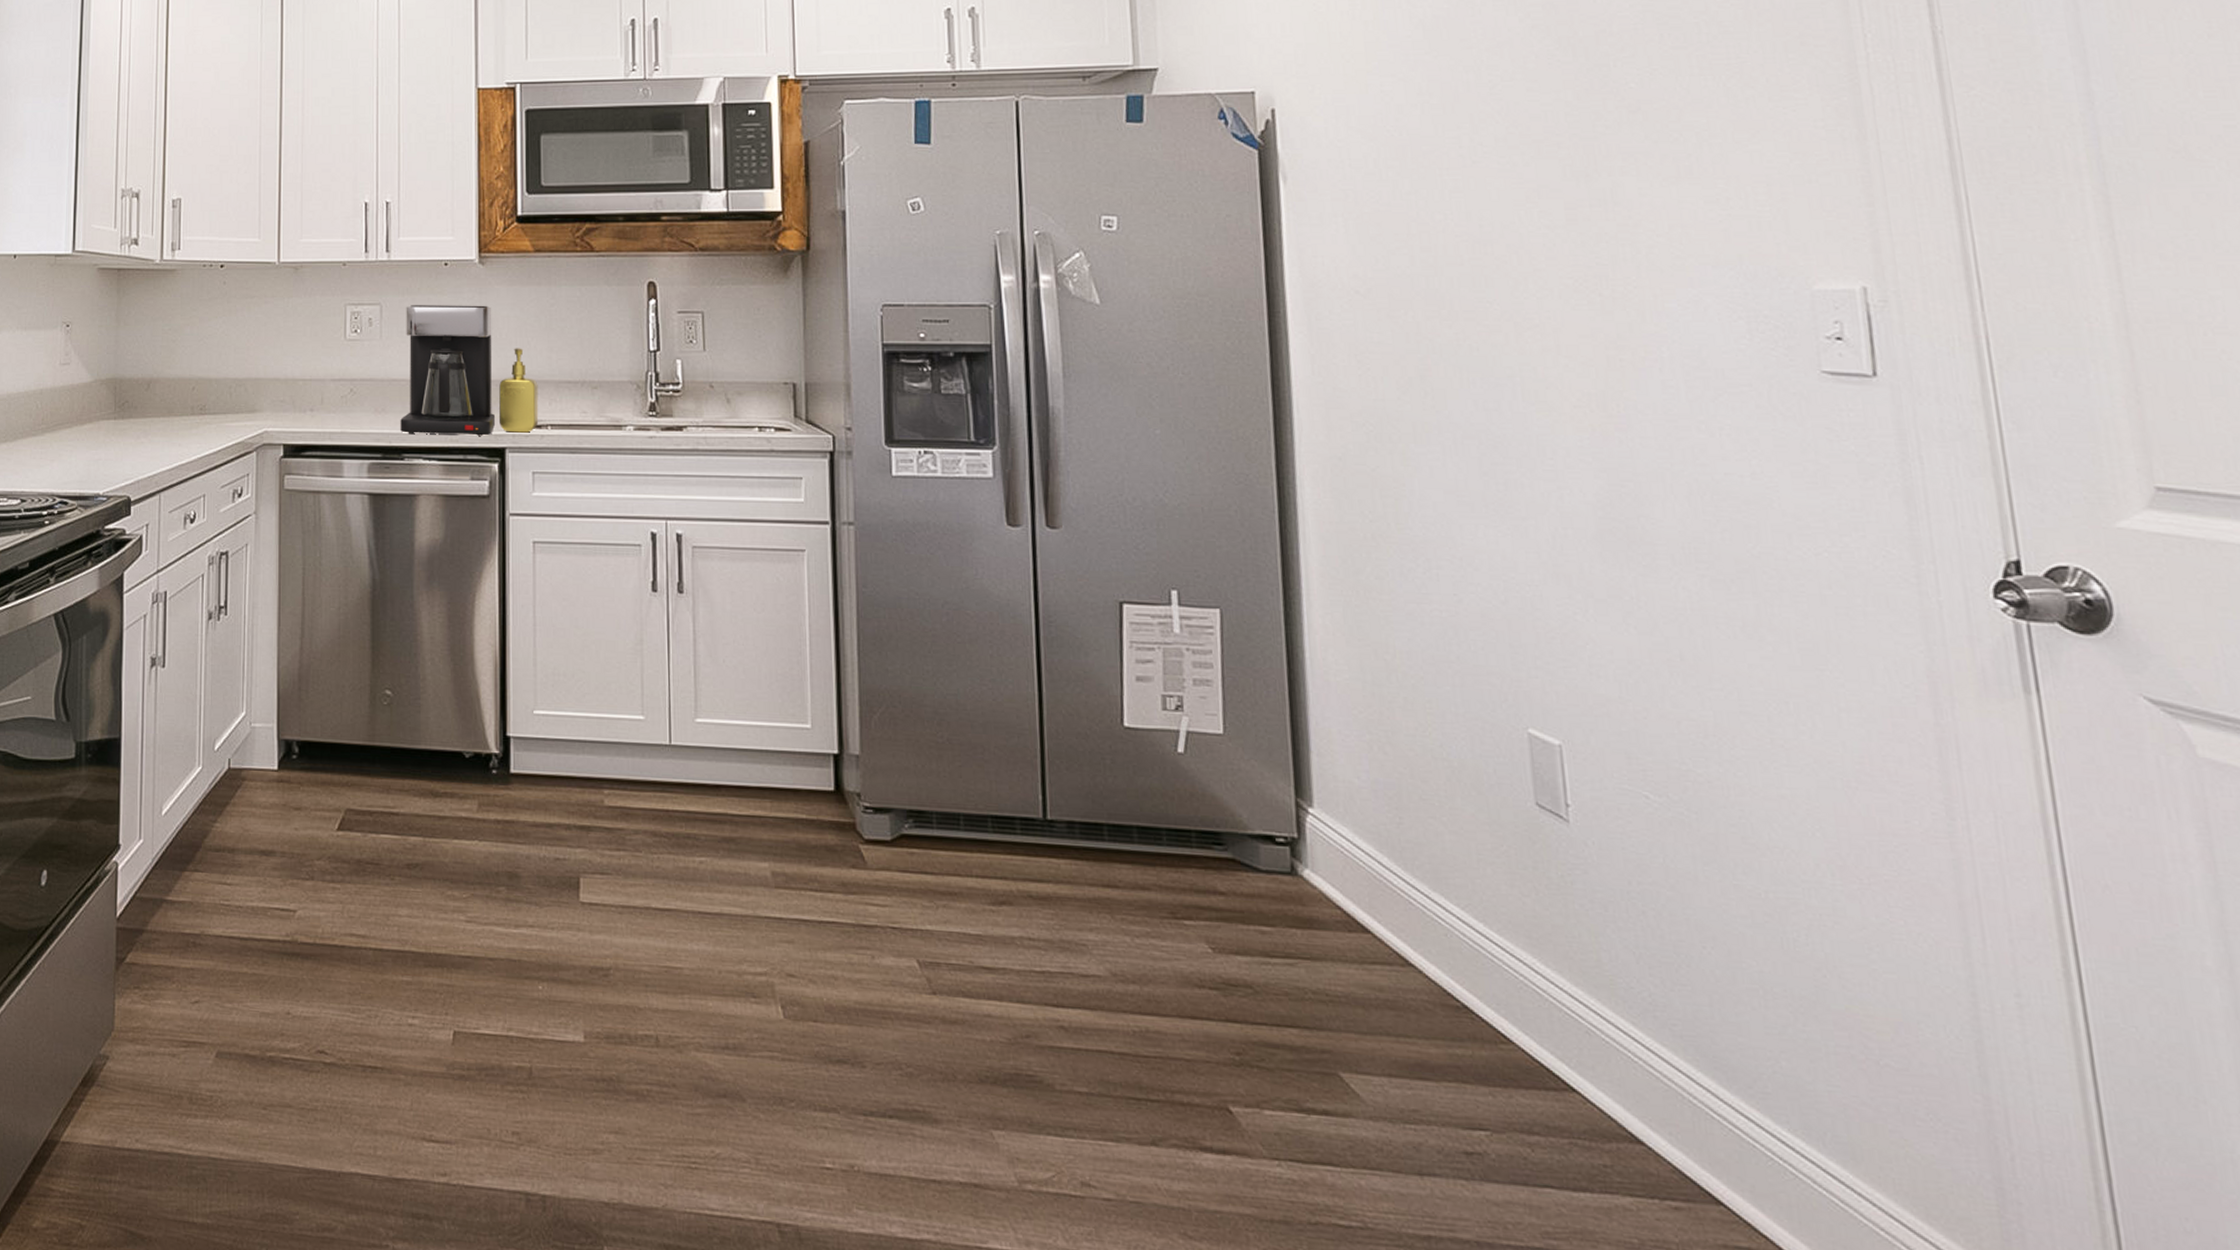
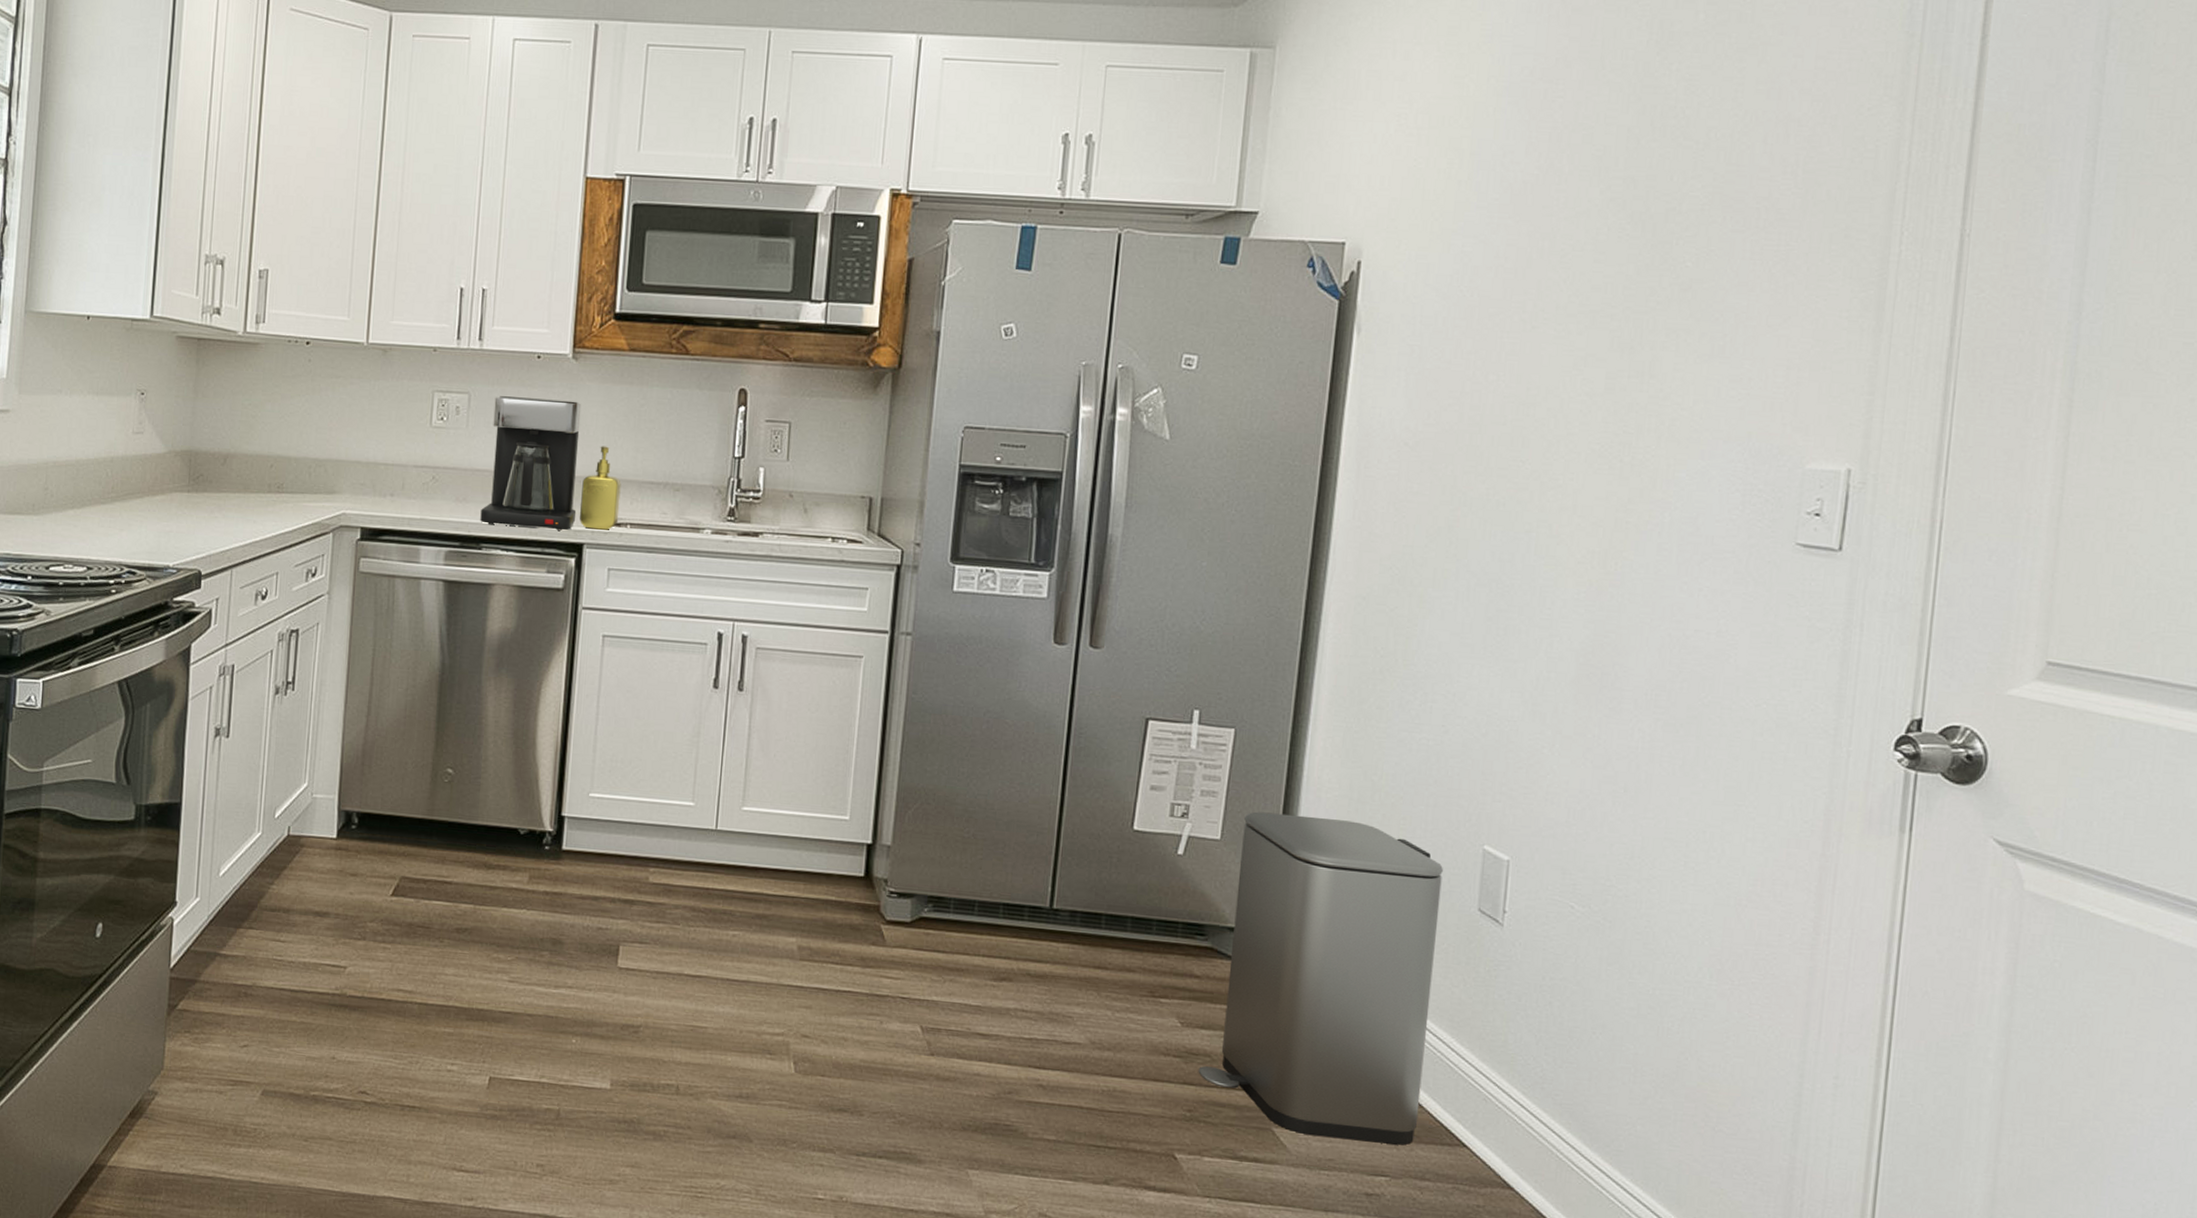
pedal bin: none [1240,700,1512,1091] -> present [1198,811,1443,1145]

